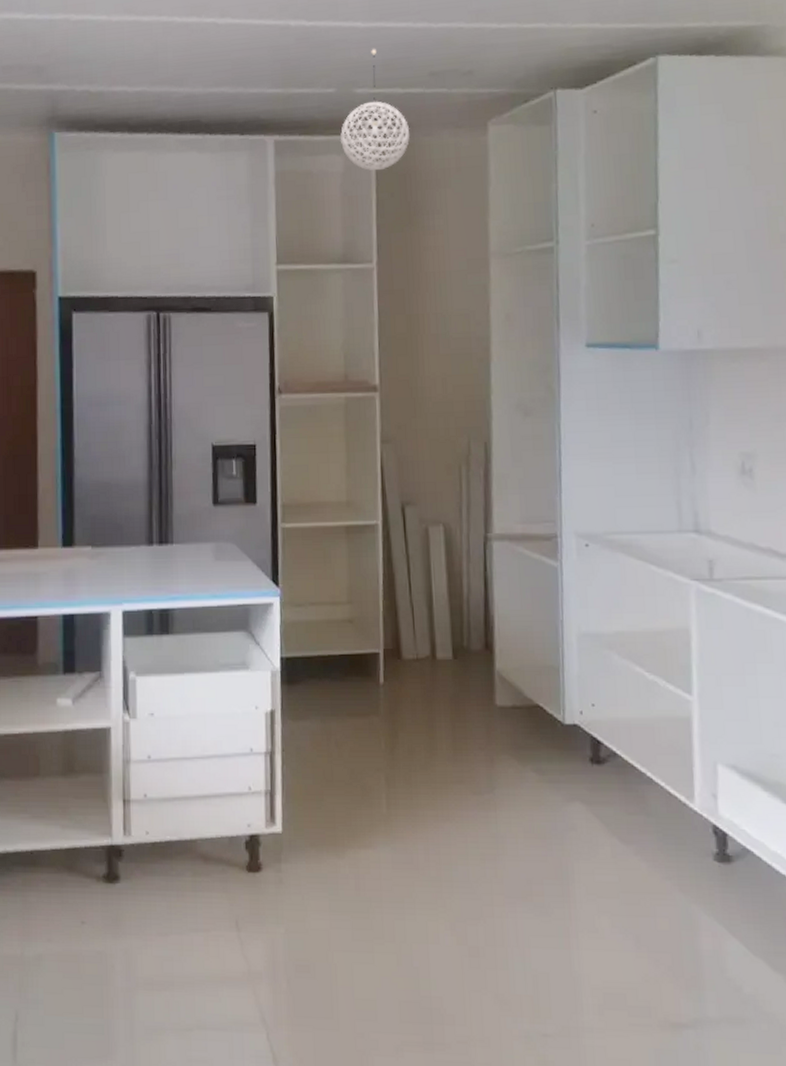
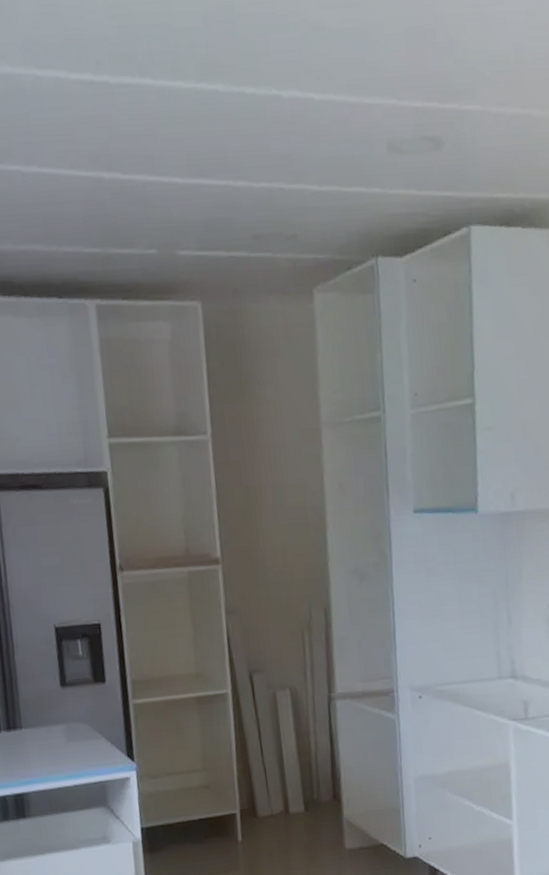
pendant light: present [340,49,410,171] -> none [165,208,237,339]

